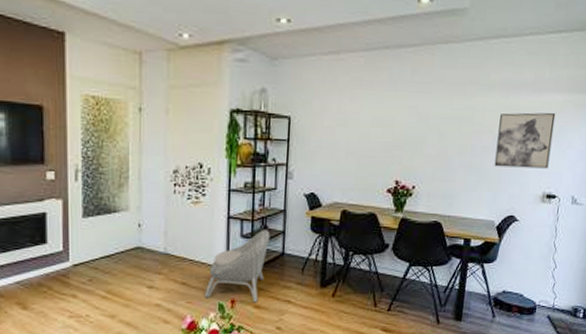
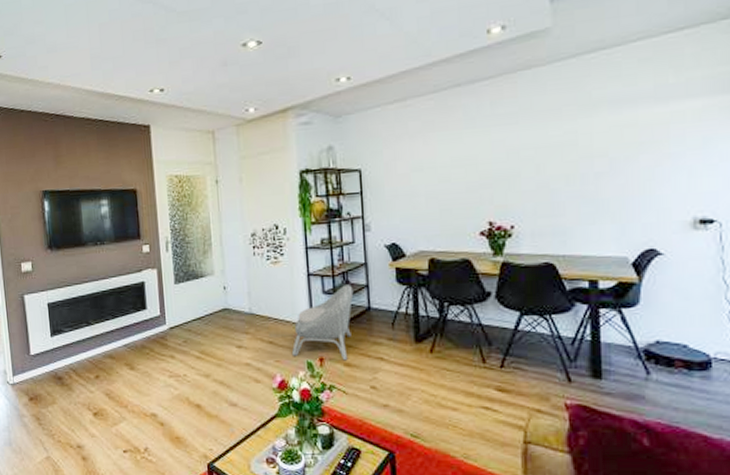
wall art: present [494,112,556,169] -> none [614,121,695,194]

